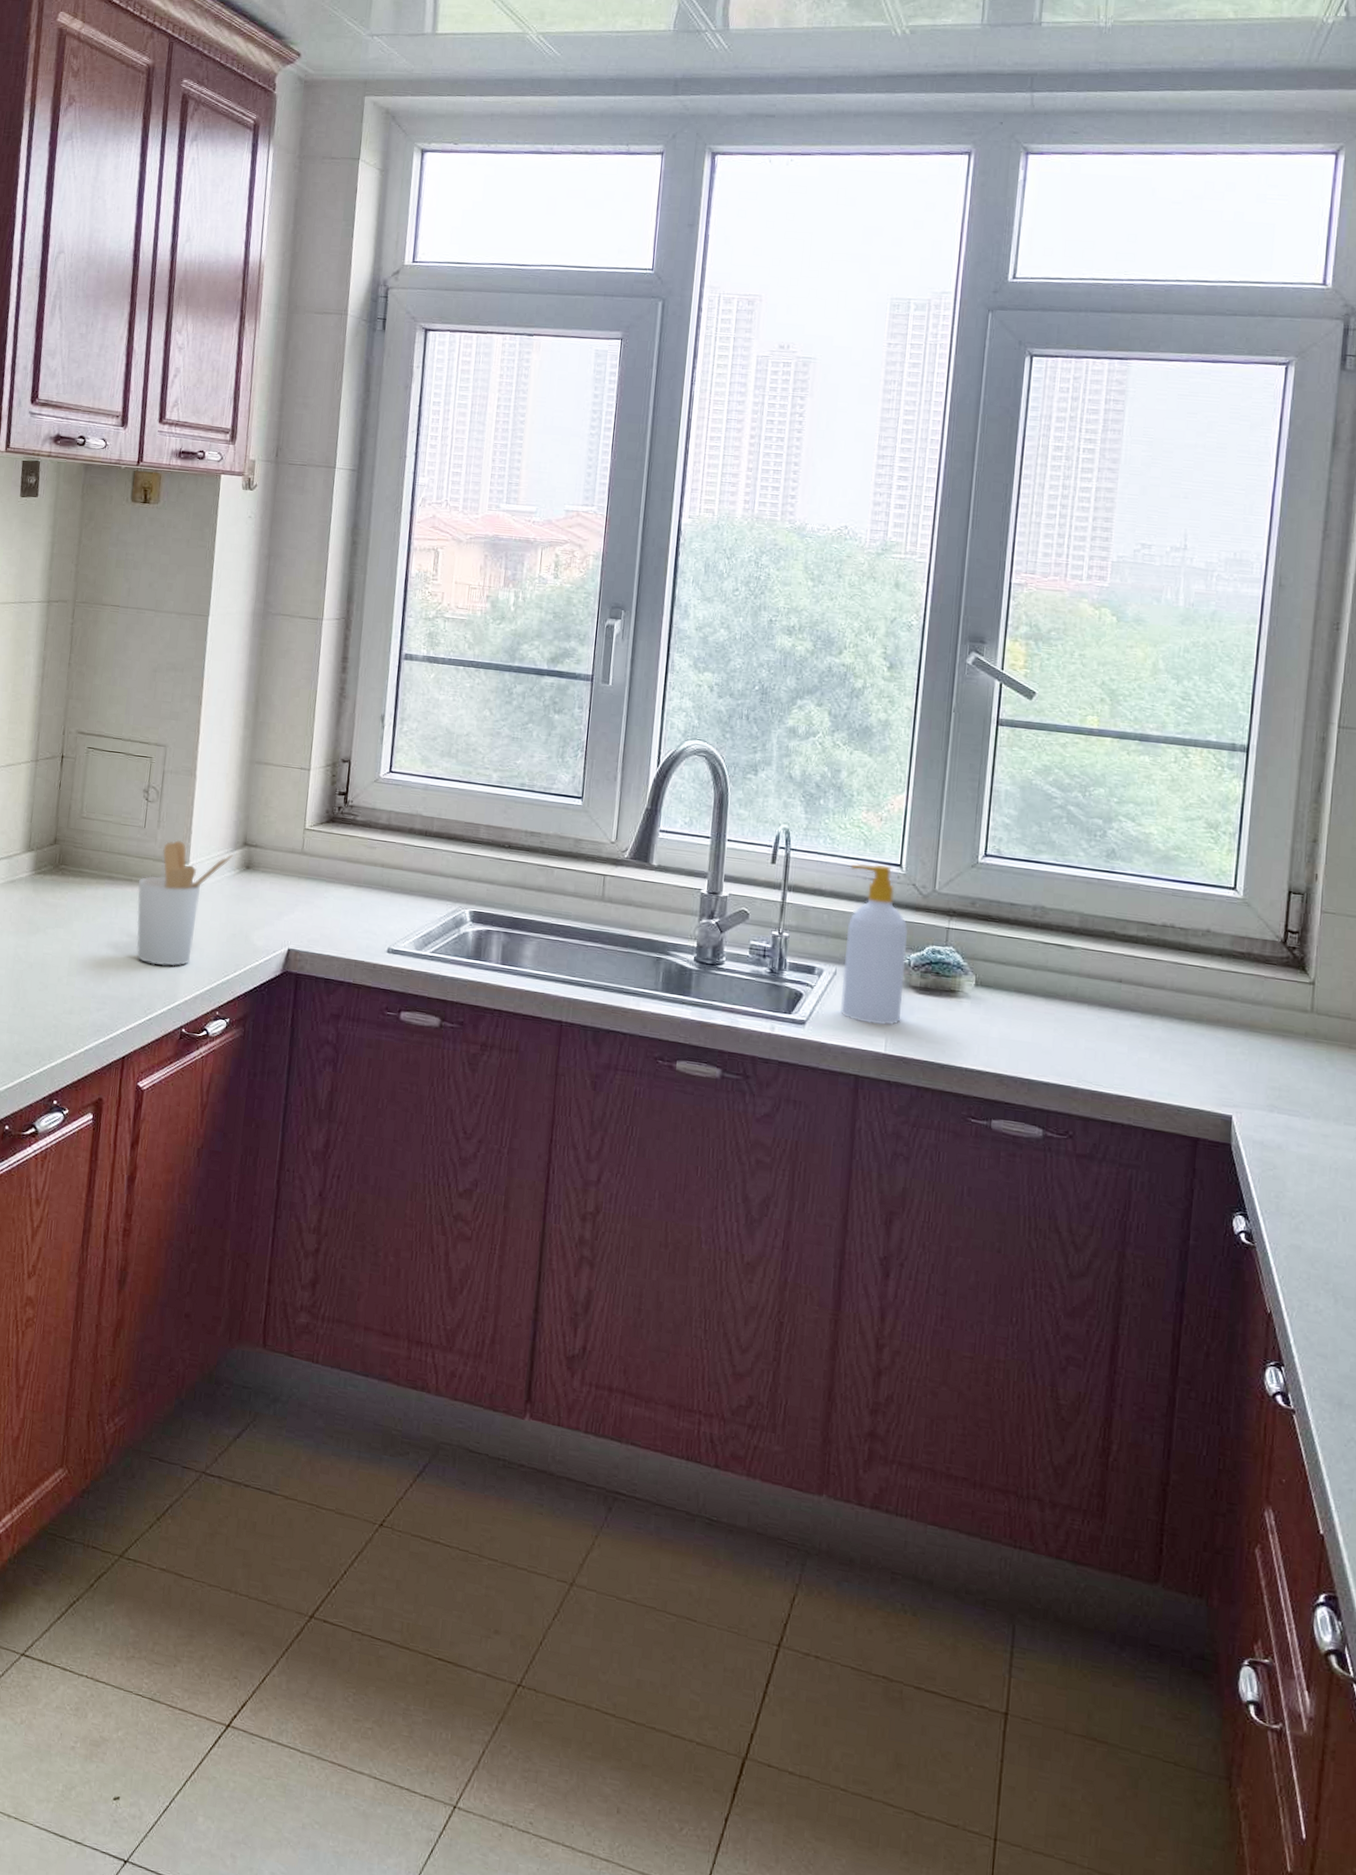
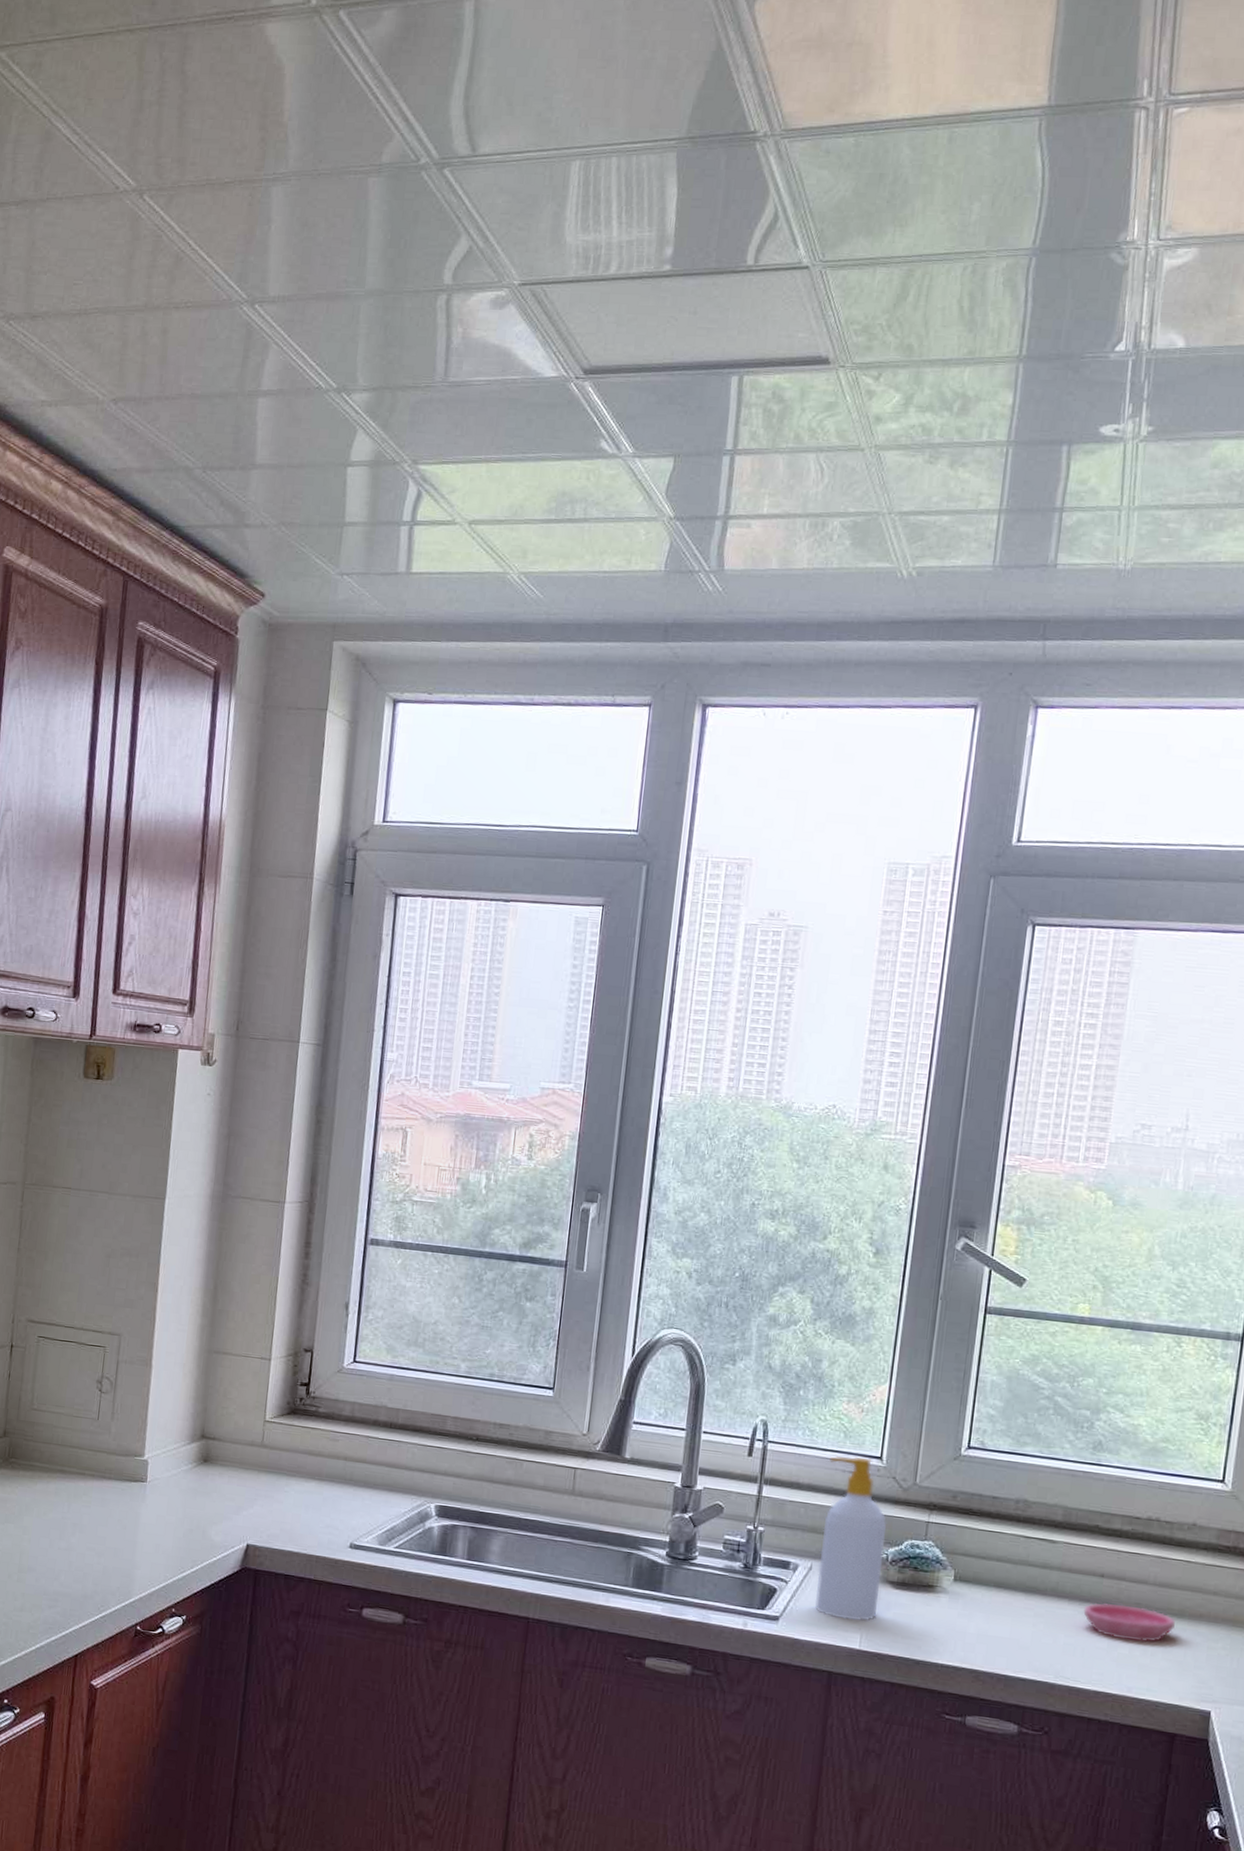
utensil holder: present [136,840,233,967] -> none [89,1433,191,1563]
saucer: none [1103,1007,1193,1048] -> present [1083,1602,1175,1643]

